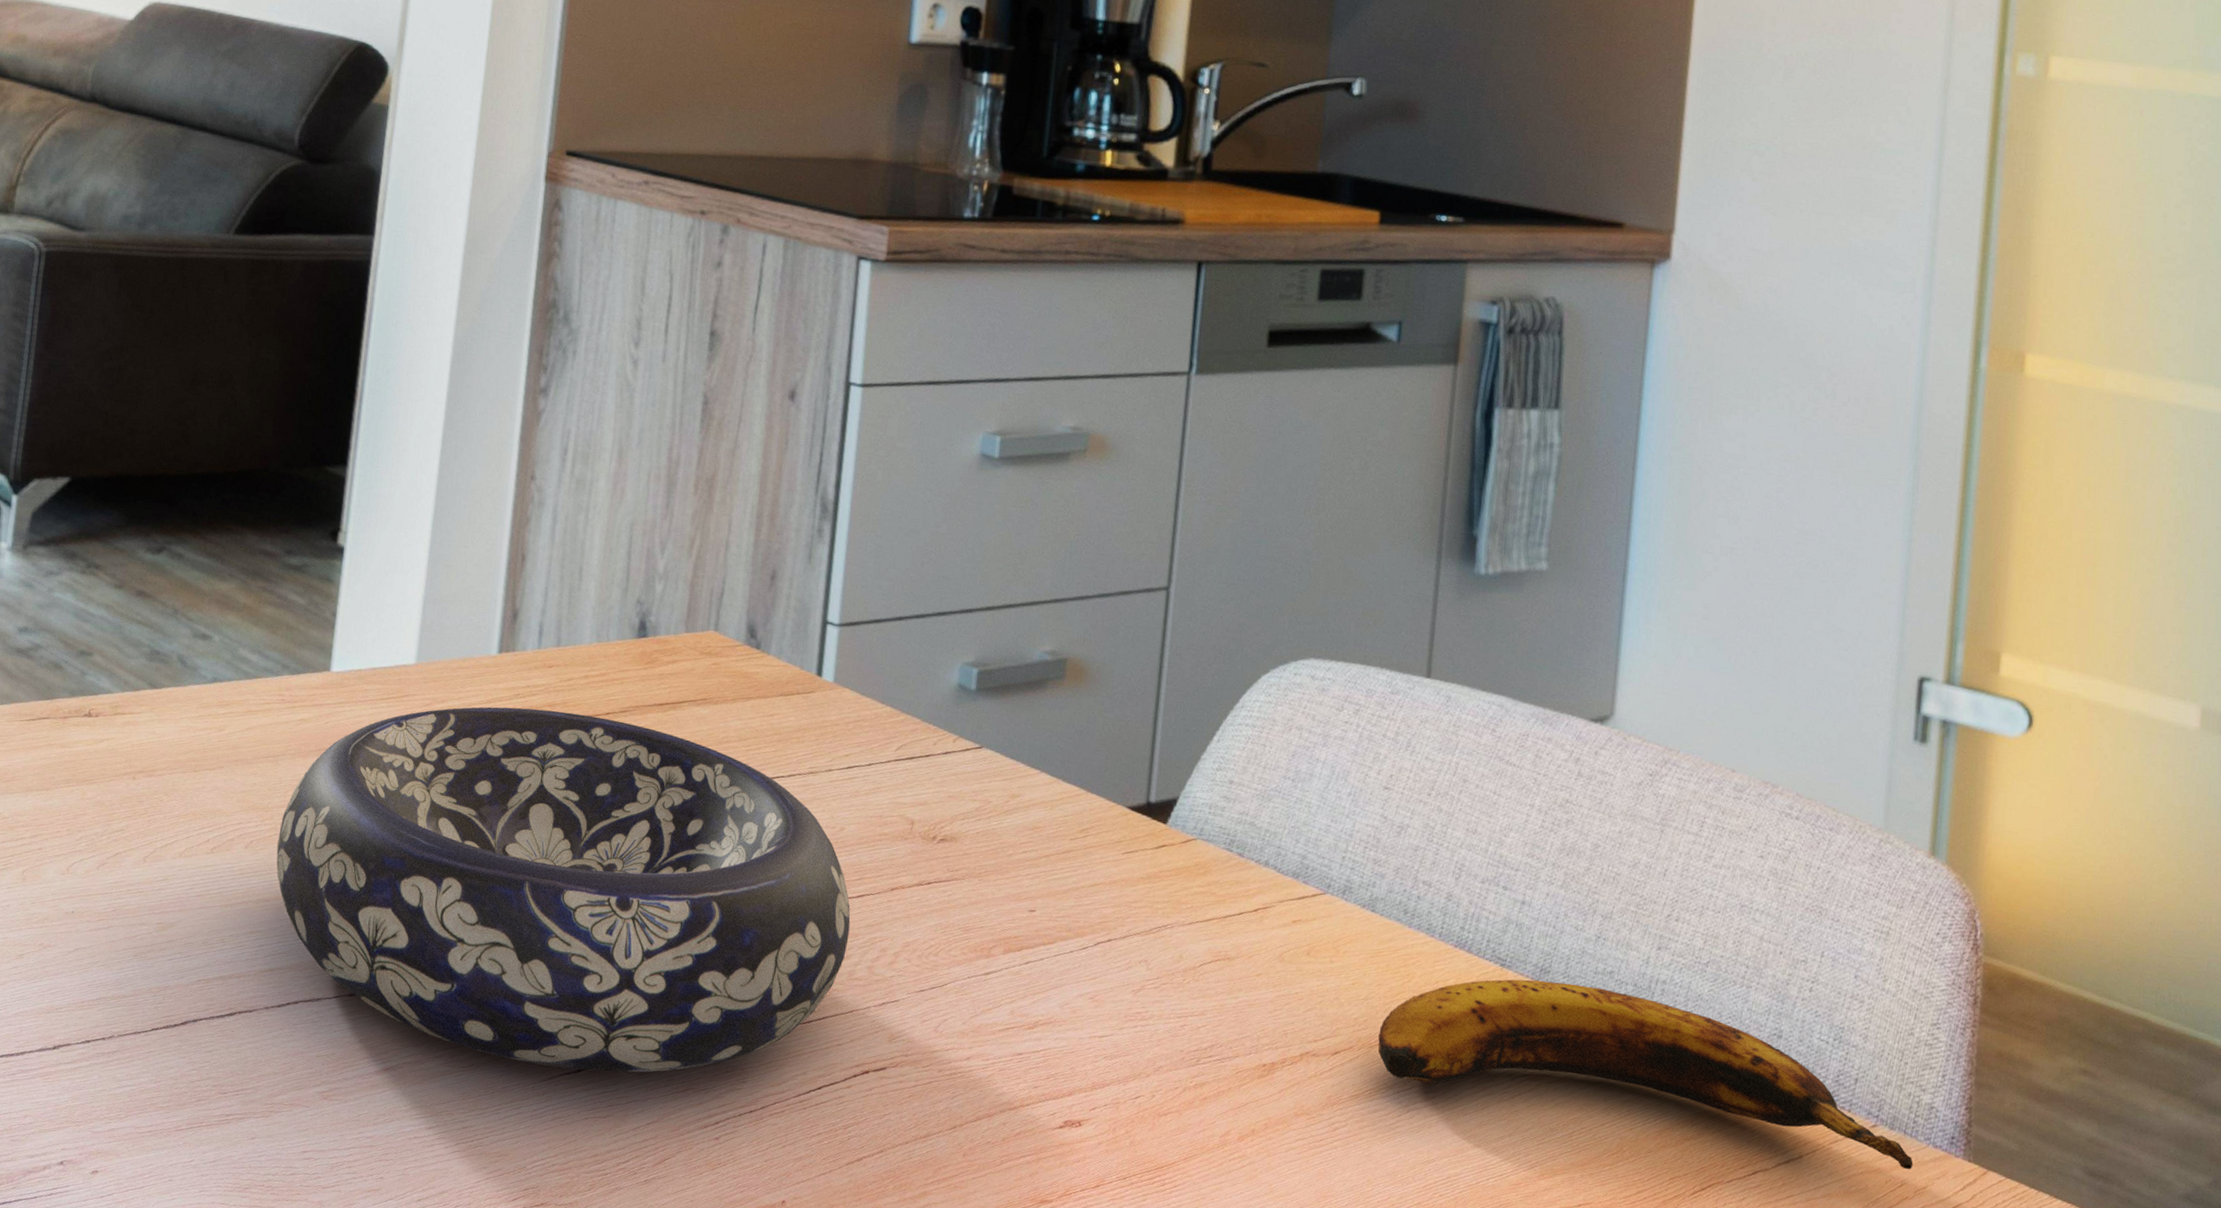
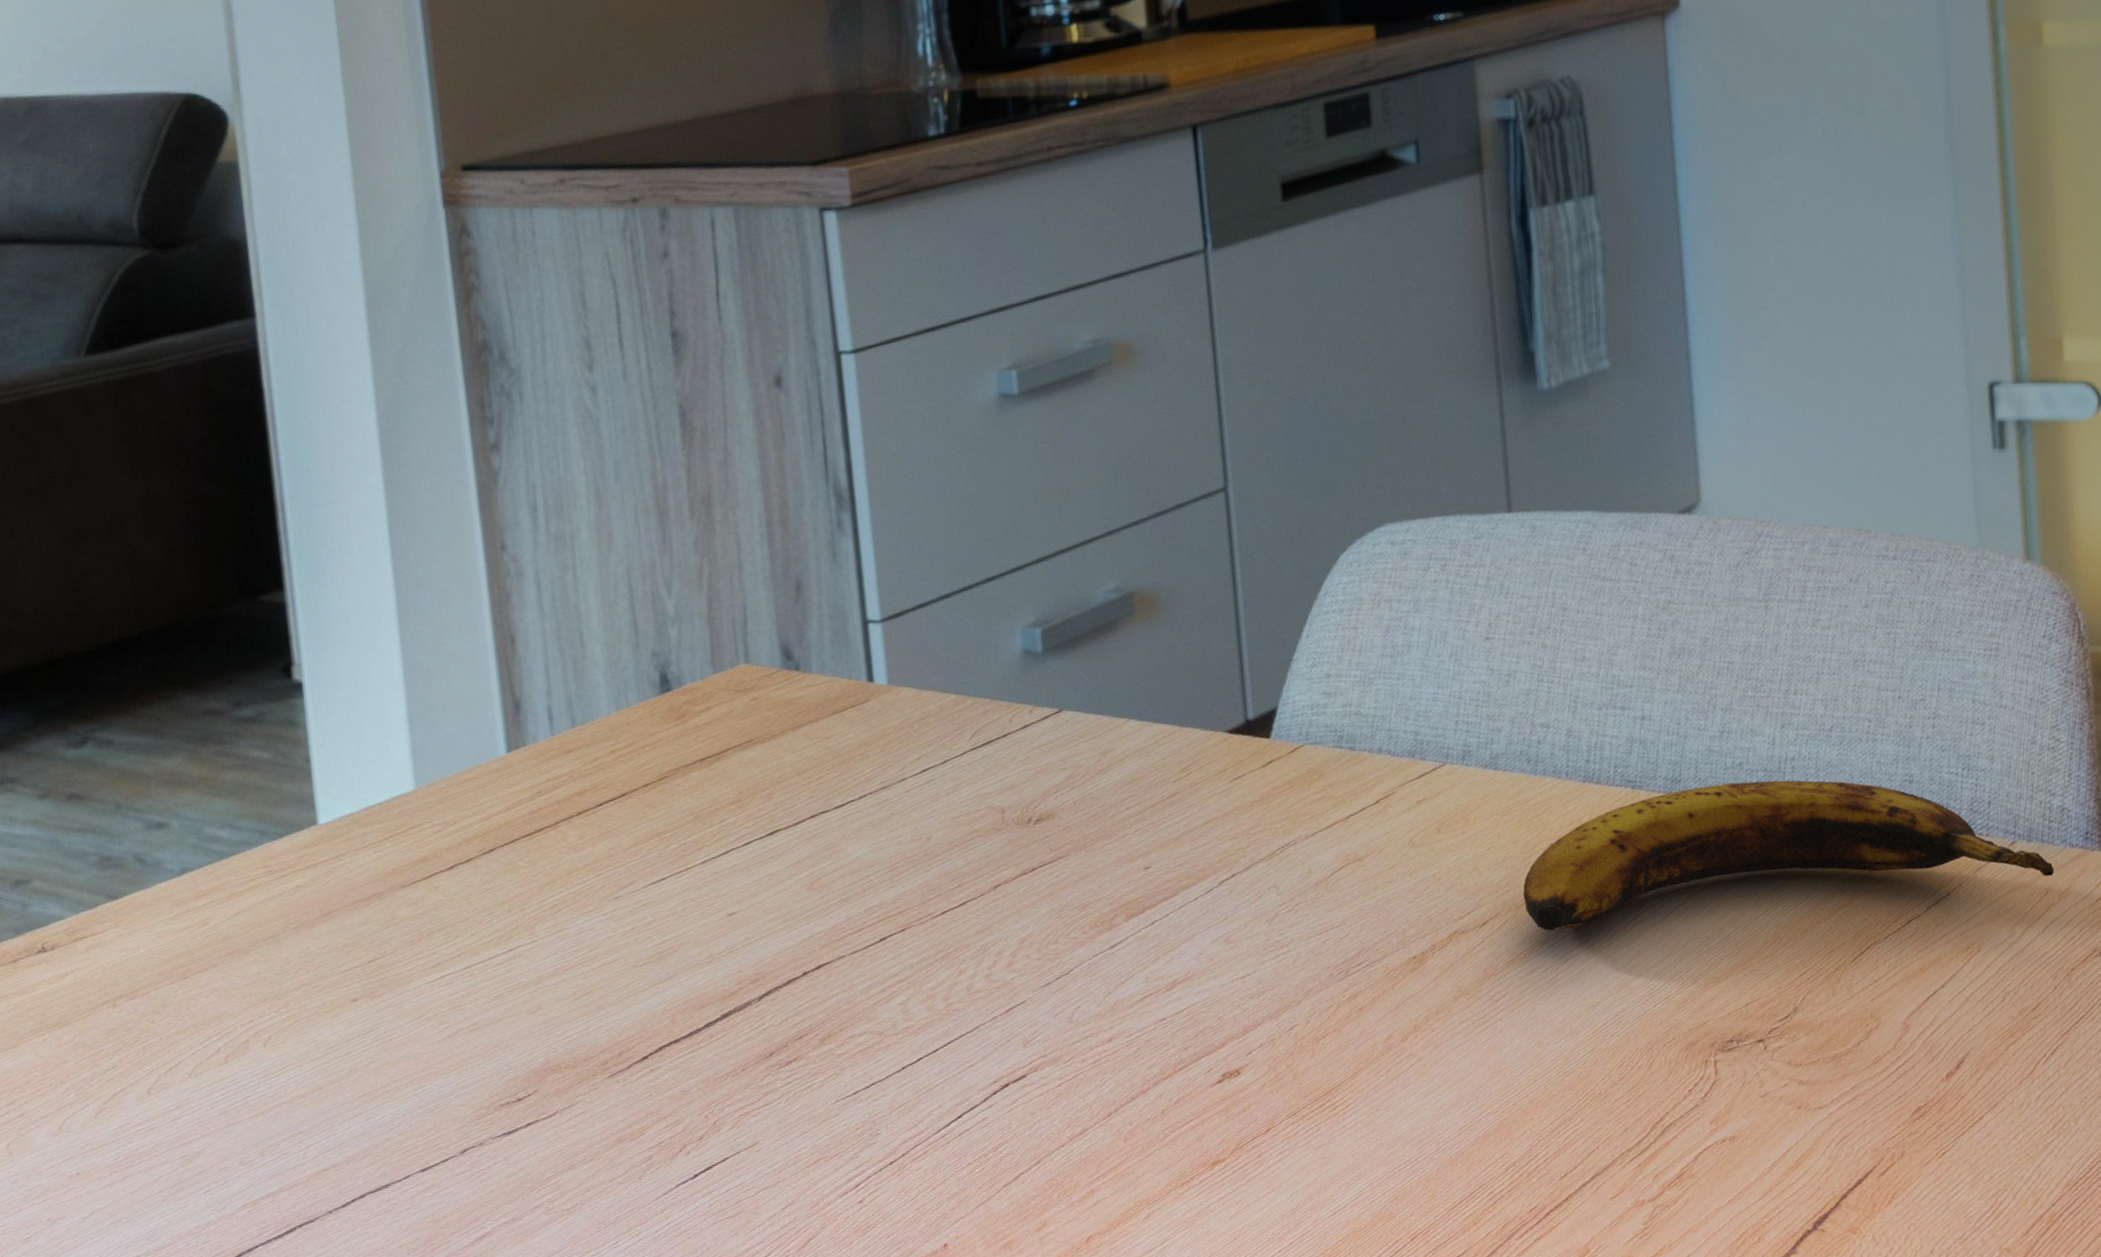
decorative bowl: present [276,706,851,1073] -> none [299,788,960,1189]

